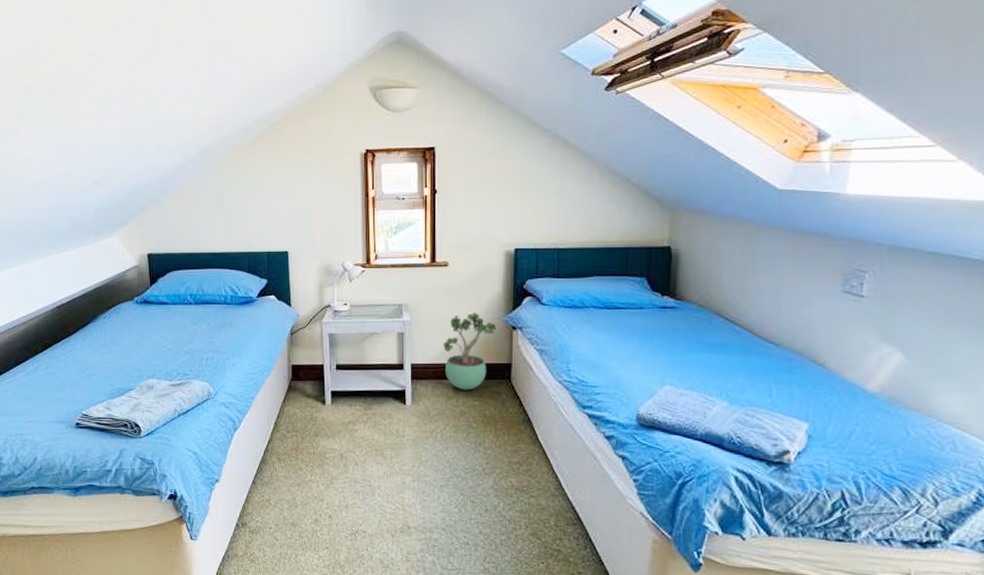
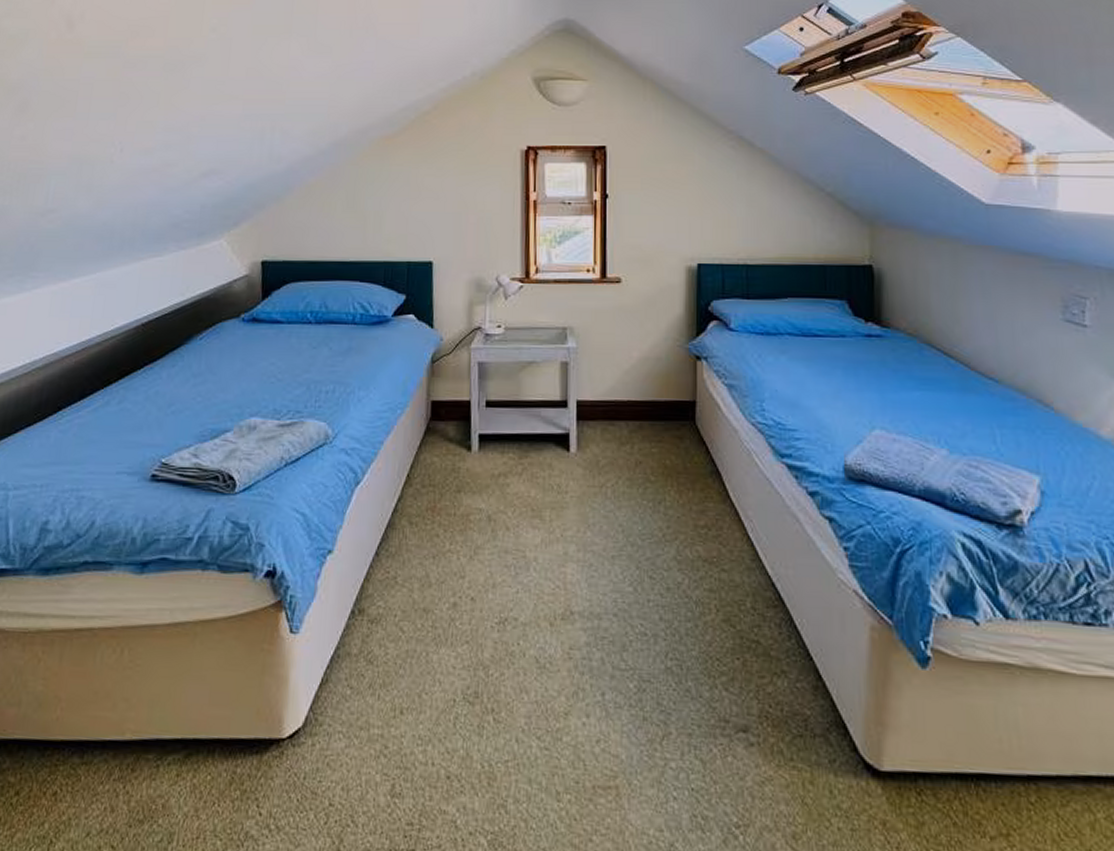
potted plant: present [443,312,497,391] -> none [615,338,678,434]

